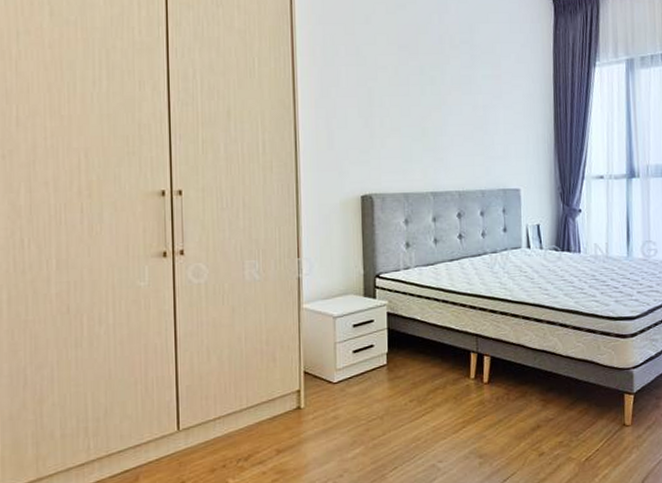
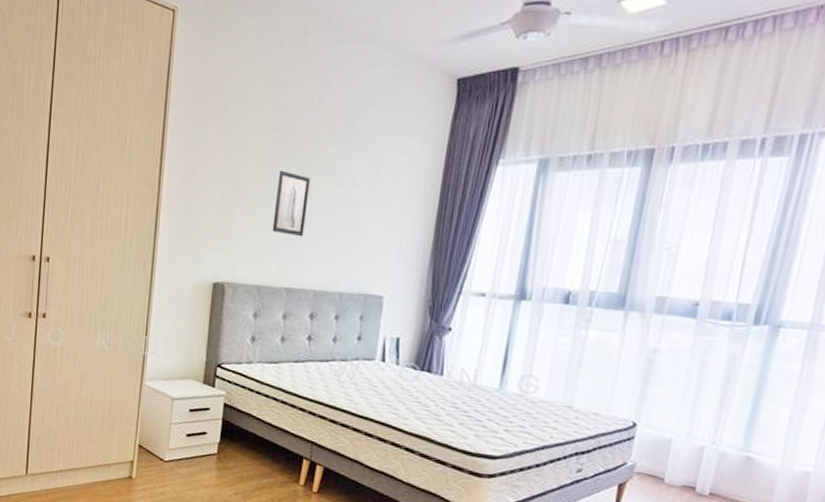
wall art: none [411,83,442,143] -> present [272,170,311,237]

